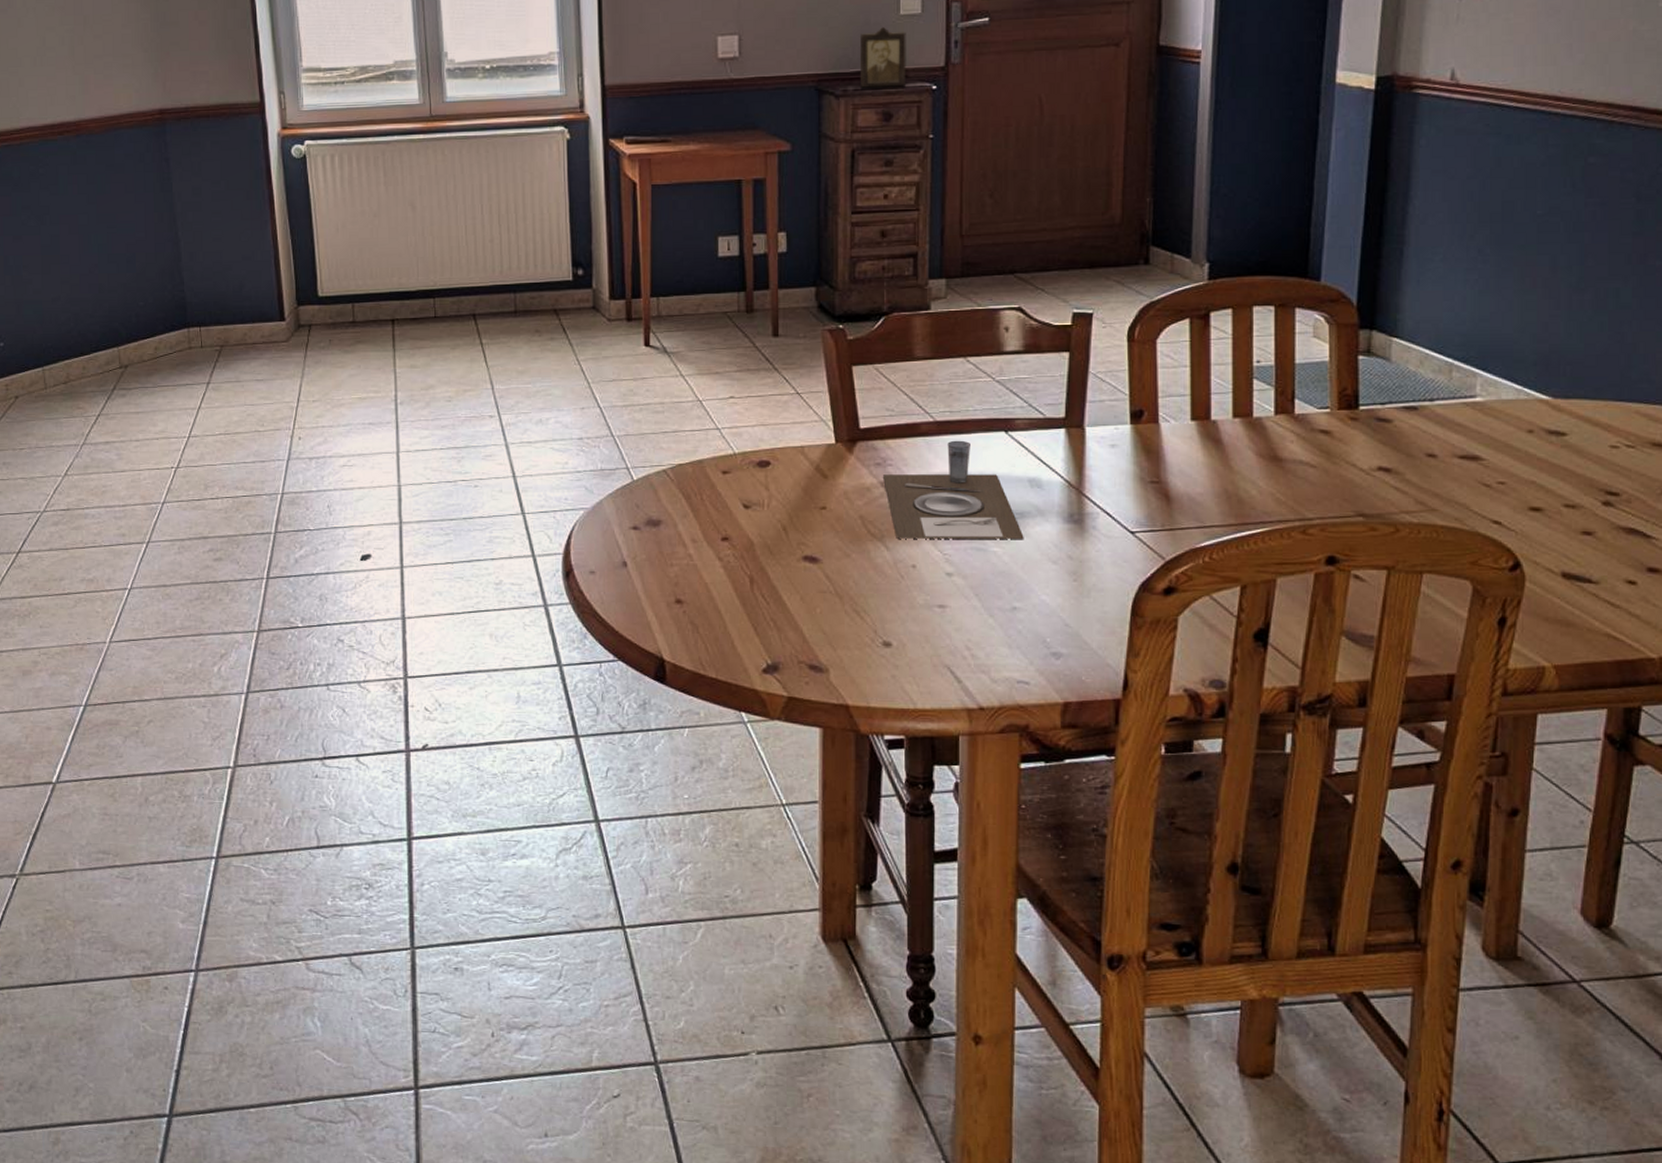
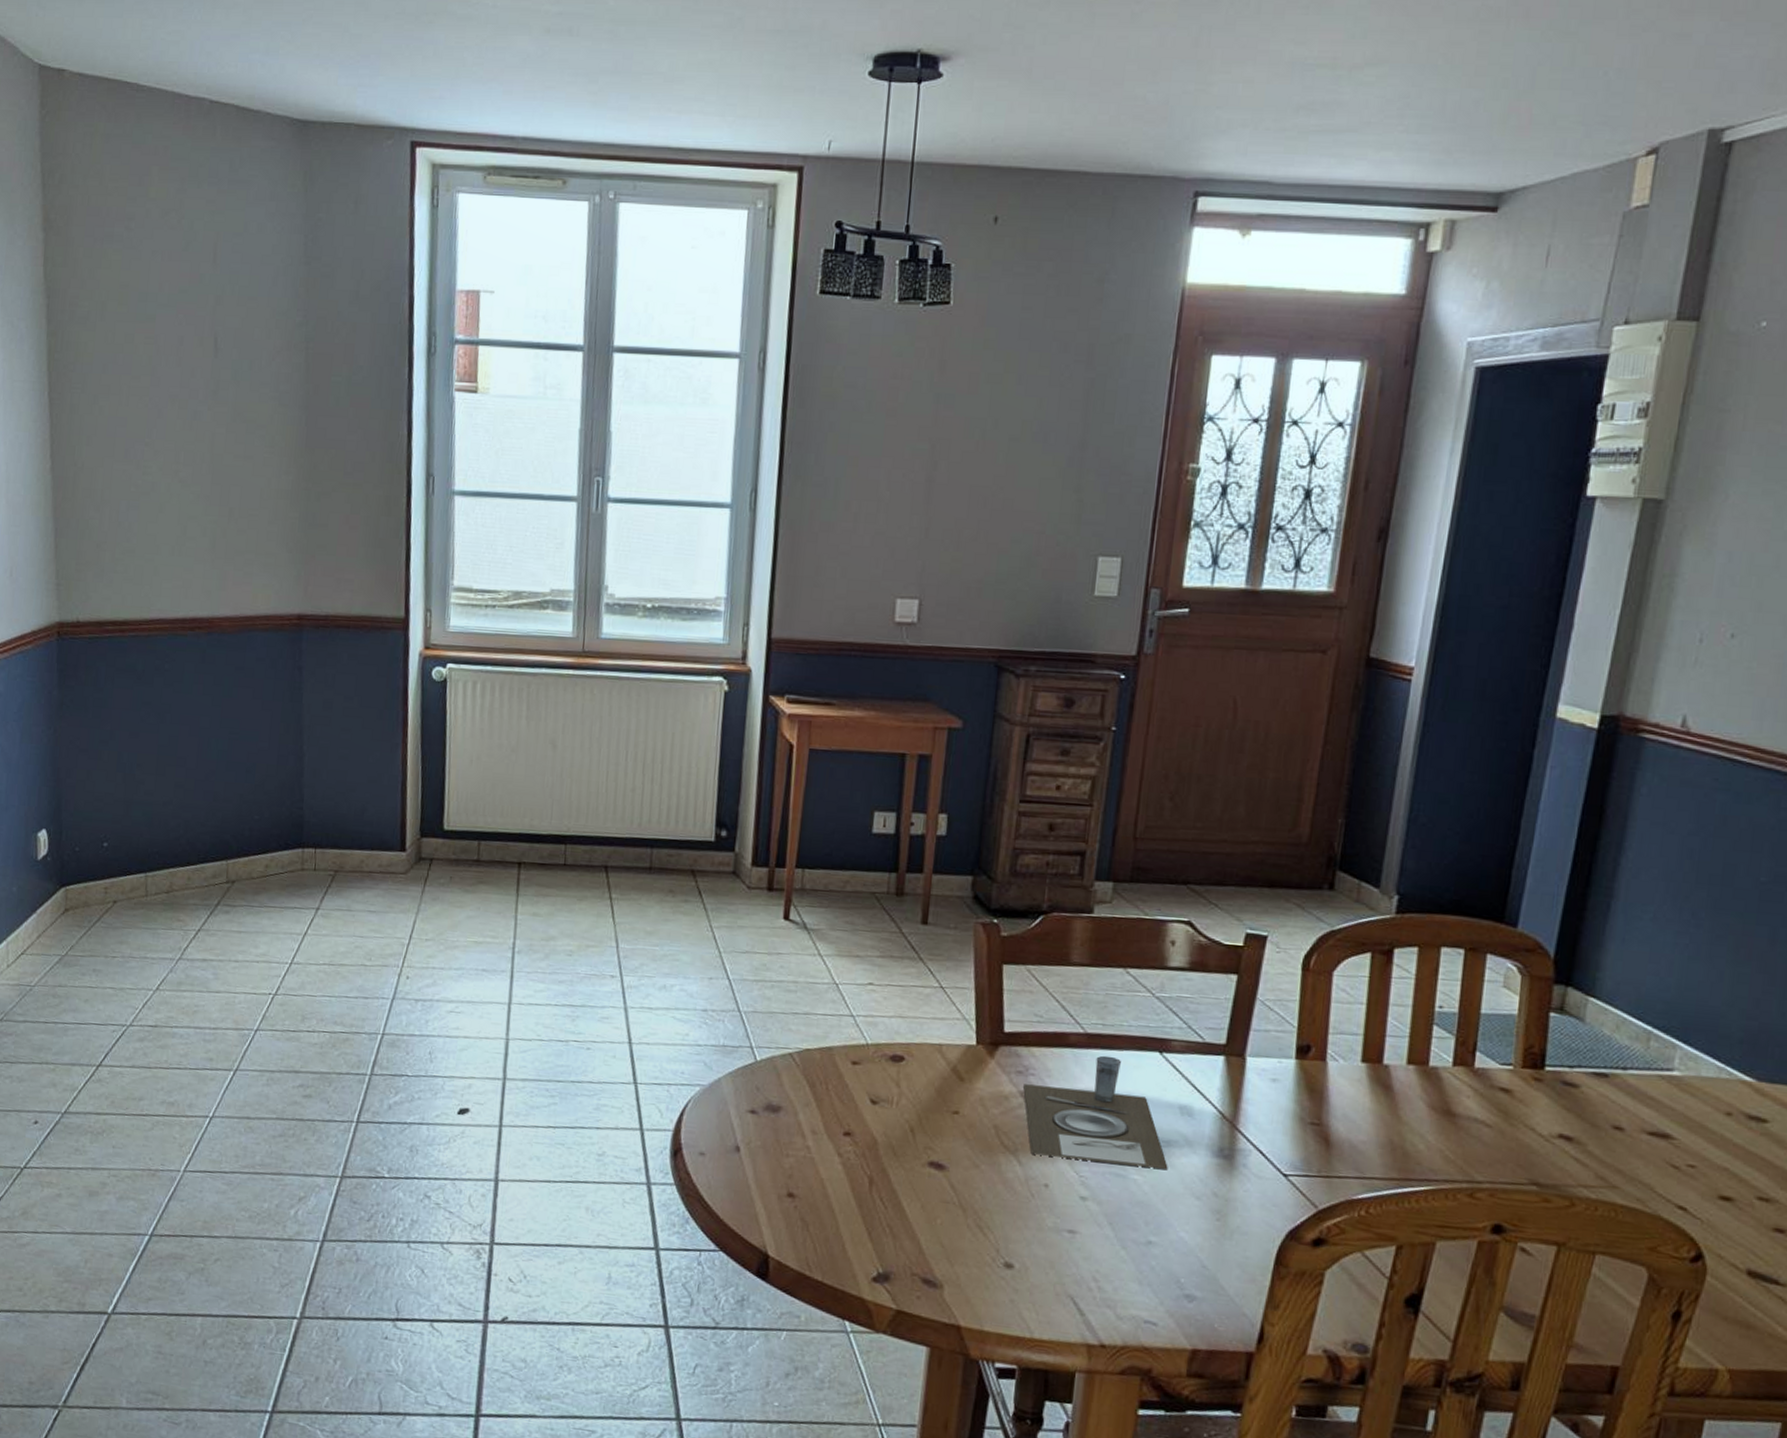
photo frame: present [859,27,907,90] -> none [1042,607,1099,675]

